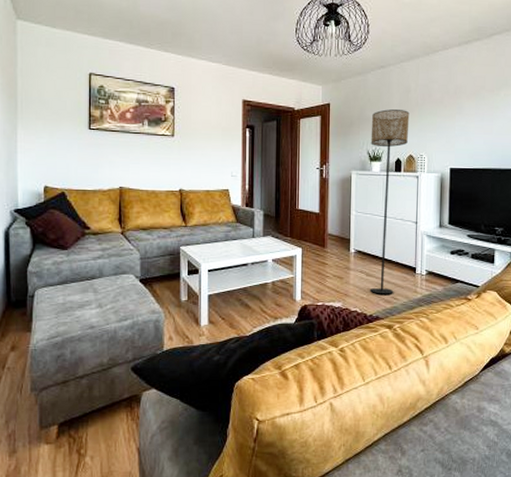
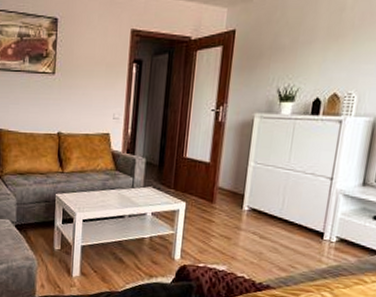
floor lamp: present [370,109,410,294] -> none [263,35,341,262]

